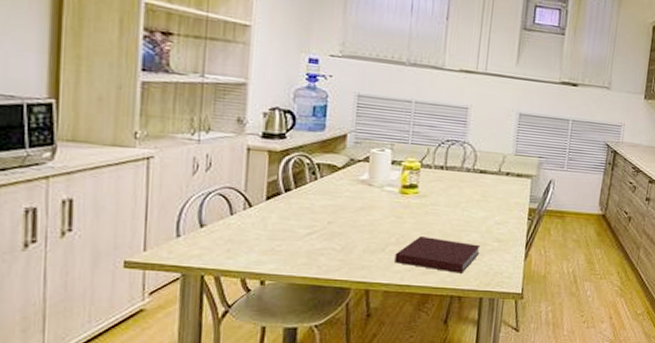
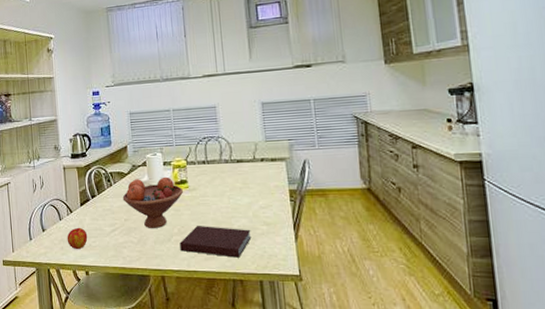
apple: none [238,226,271,254] -> present [67,227,88,250]
fruit bowl: none [329,175,412,236] -> present [122,176,184,229]

